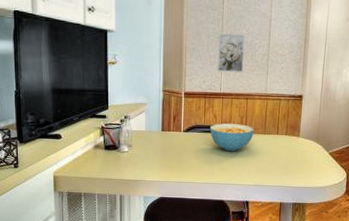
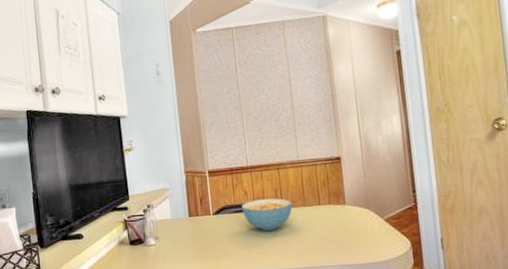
wall art: present [217,33,245,73] -> none [236,99,269,144]

